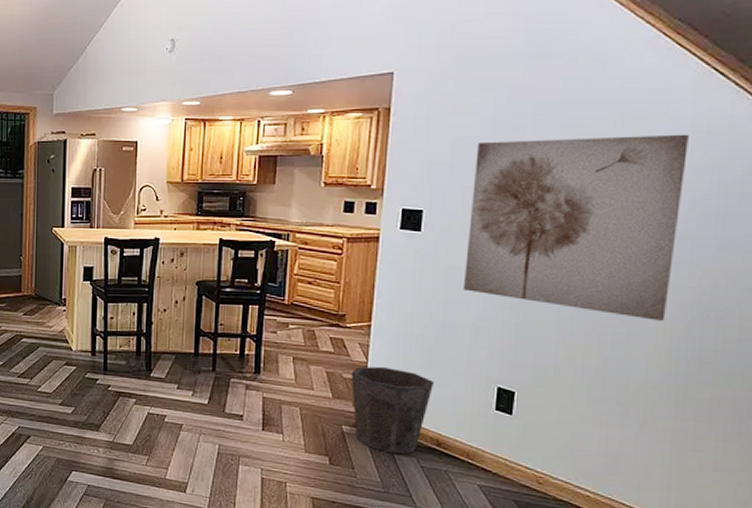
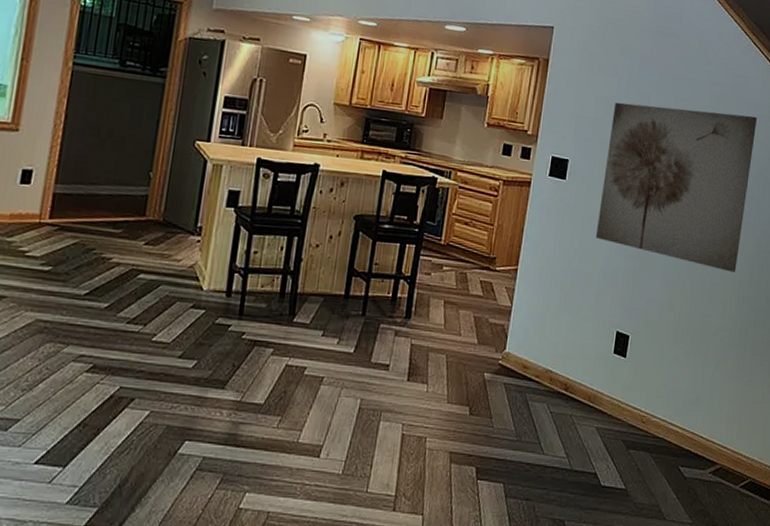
waste bin: present [351,366,435,454] -> none [495,311,567,401]

